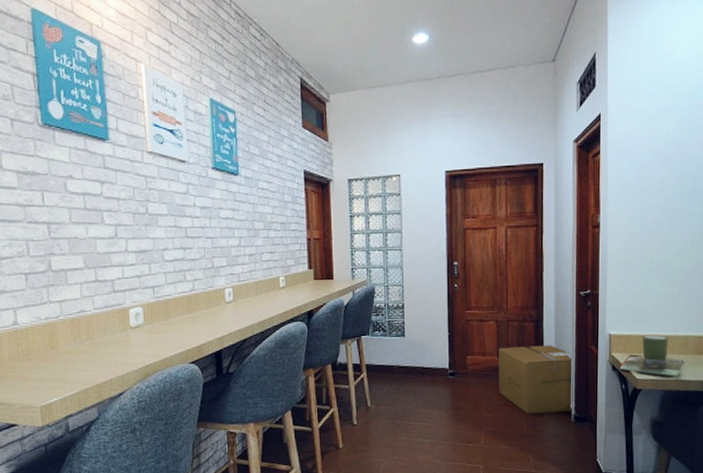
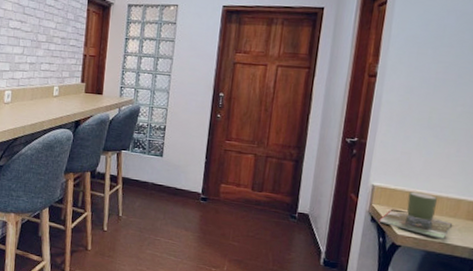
box: present [499,345,572,414] -> none [248,181,328,255]

